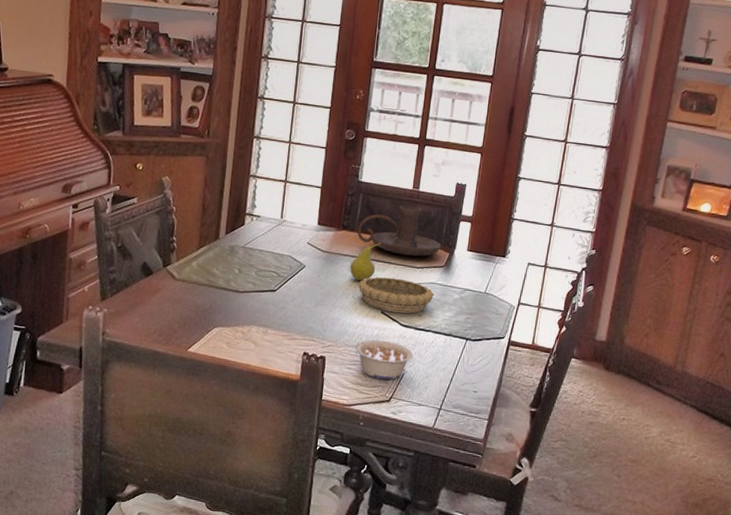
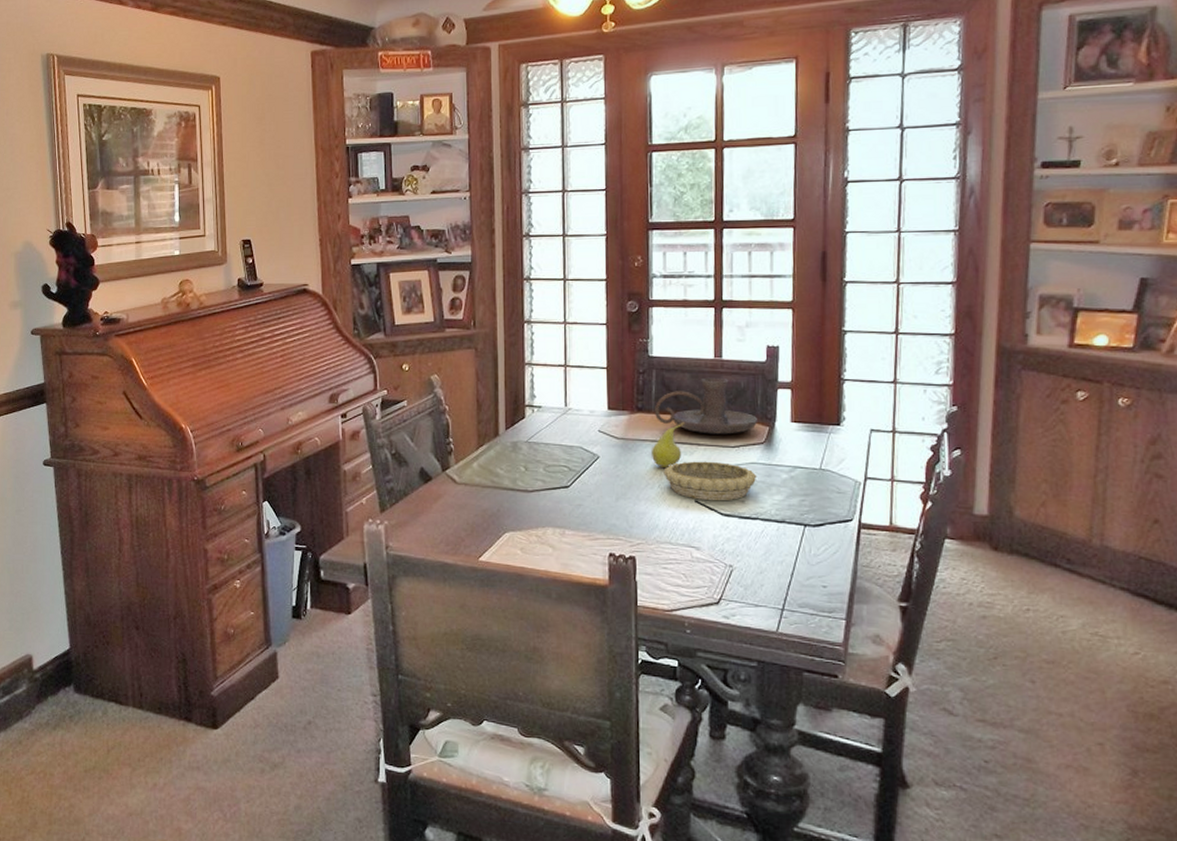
legume: present [355,339,414,380] -> none [669,533,741,579]

